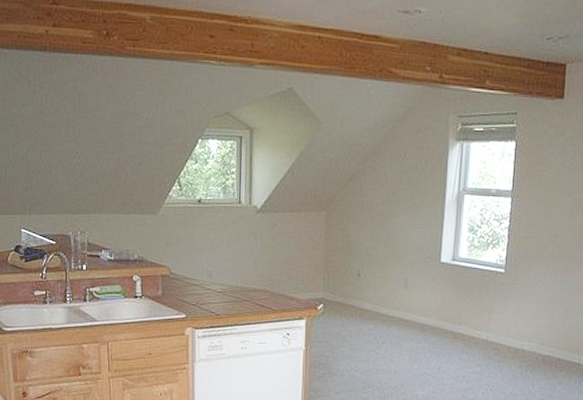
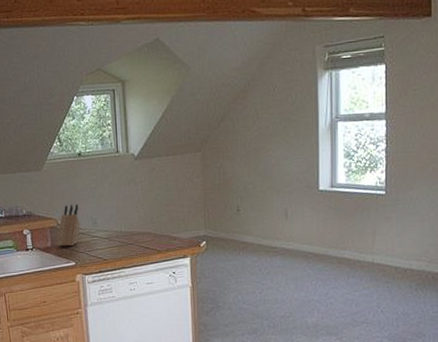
knife block: none [168,253,194,298] -> present [56,204,80,247]

